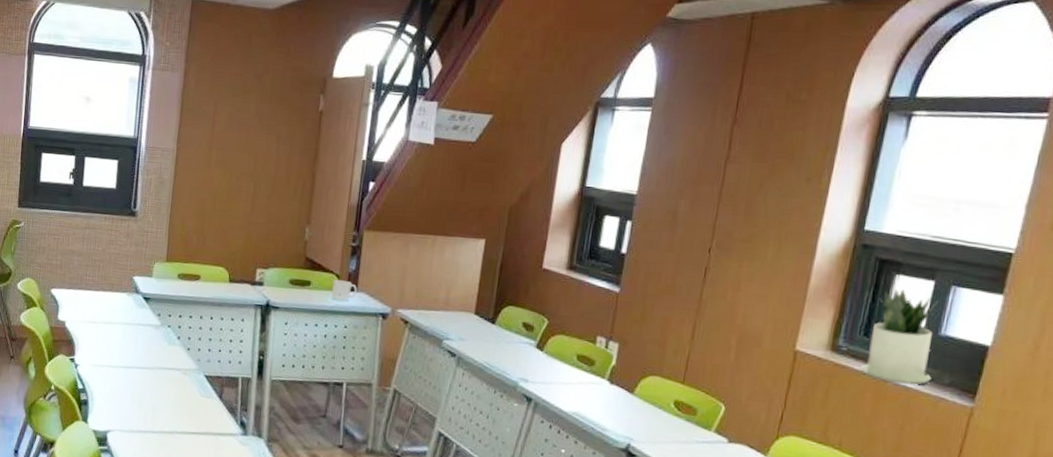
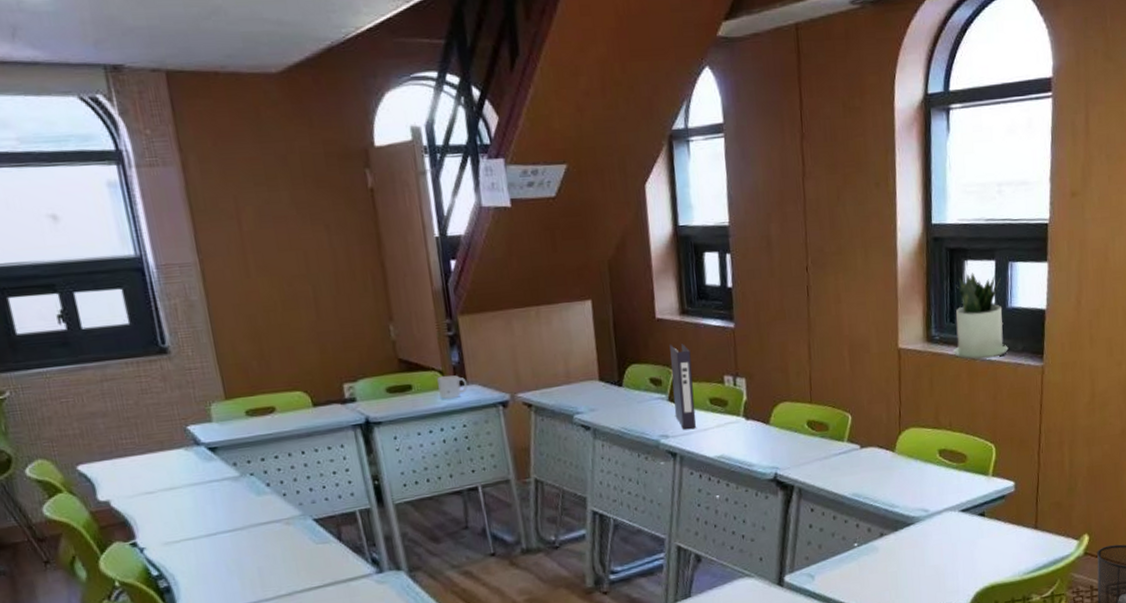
binder: none [539,294,569,379] -> present [669,344,696,429]

